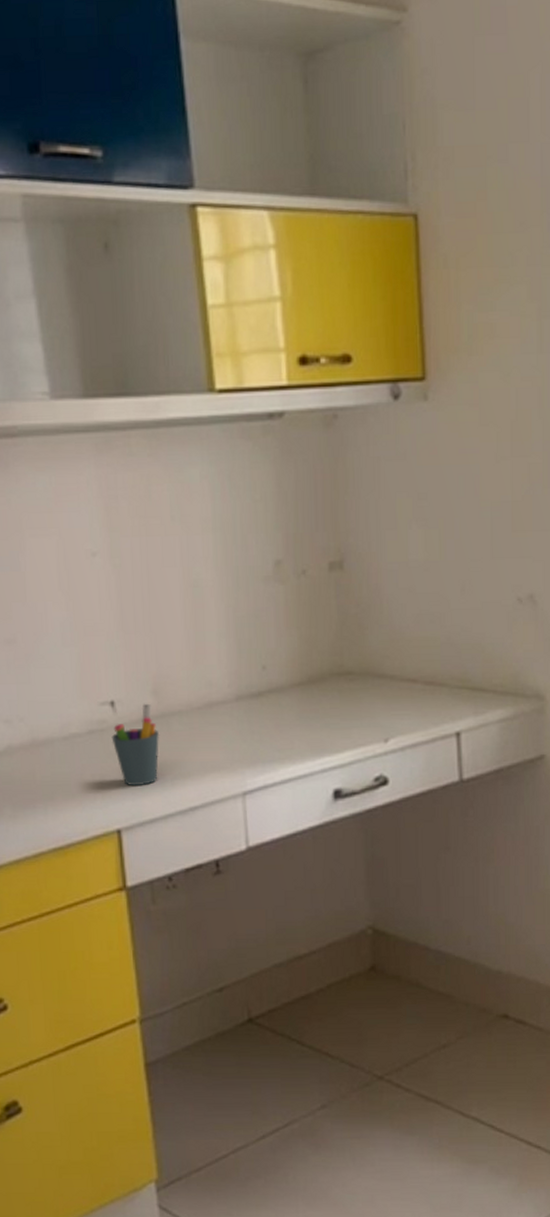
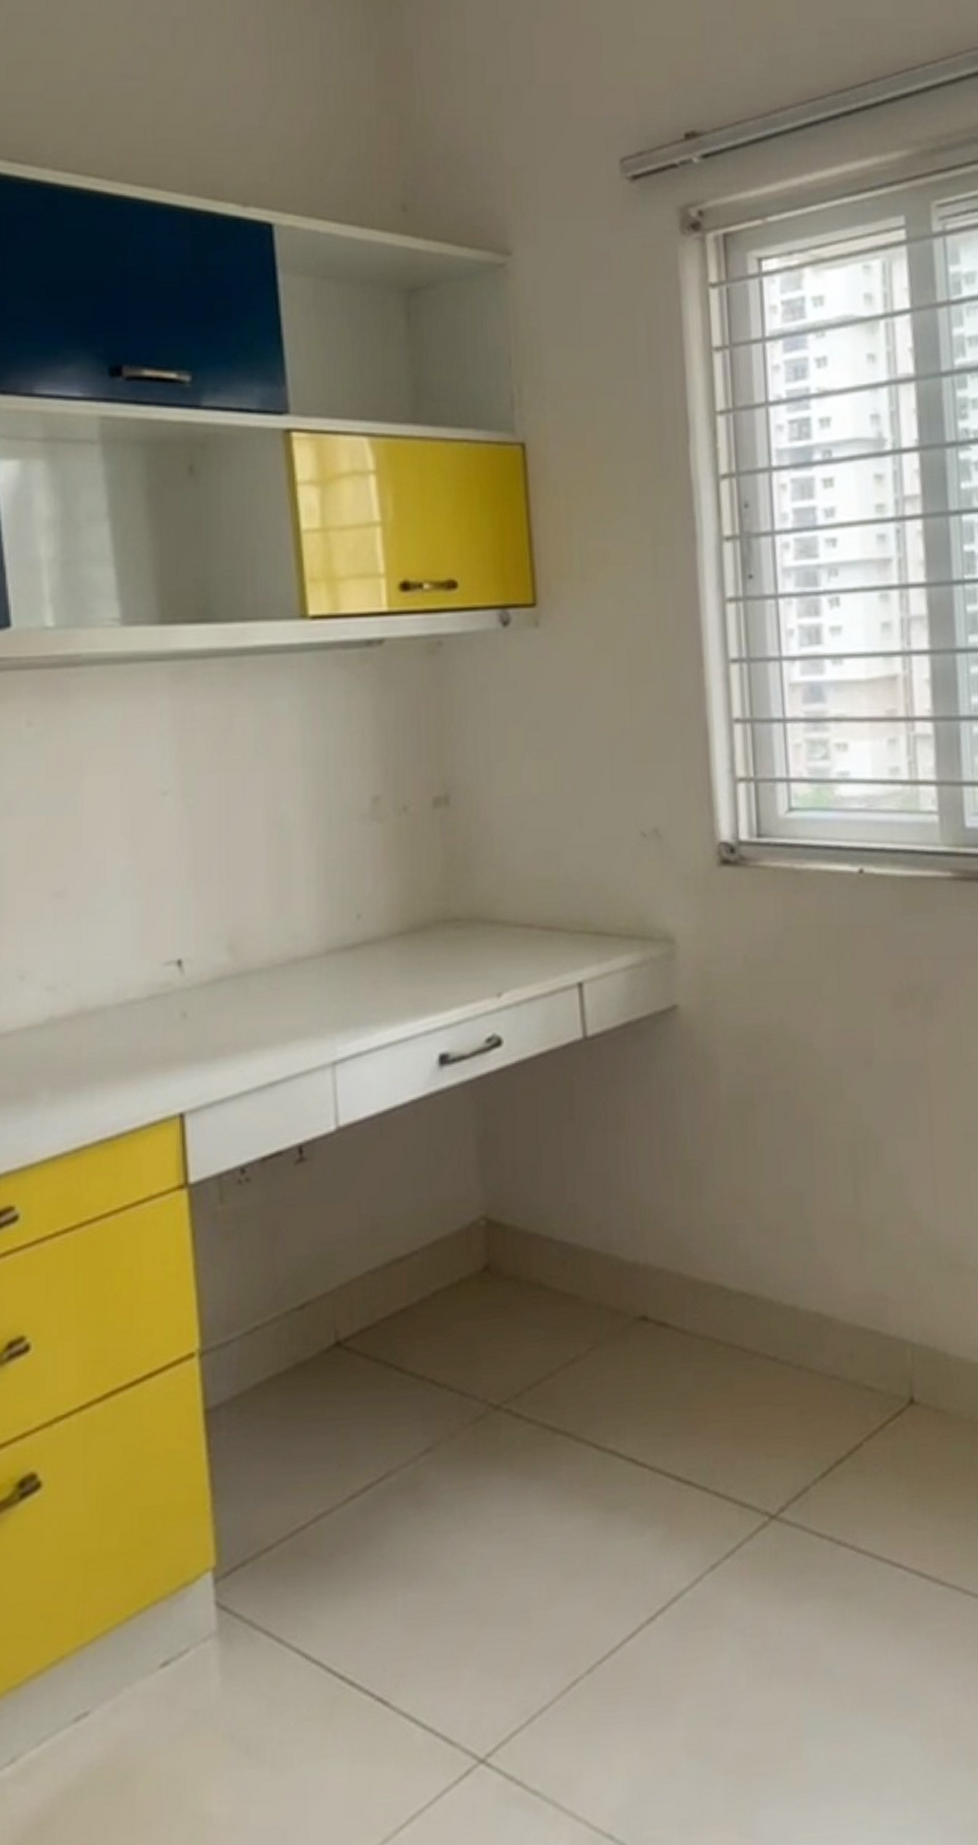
pen holder: present [111,703,160,785] -> none [177,961,235,1059]

